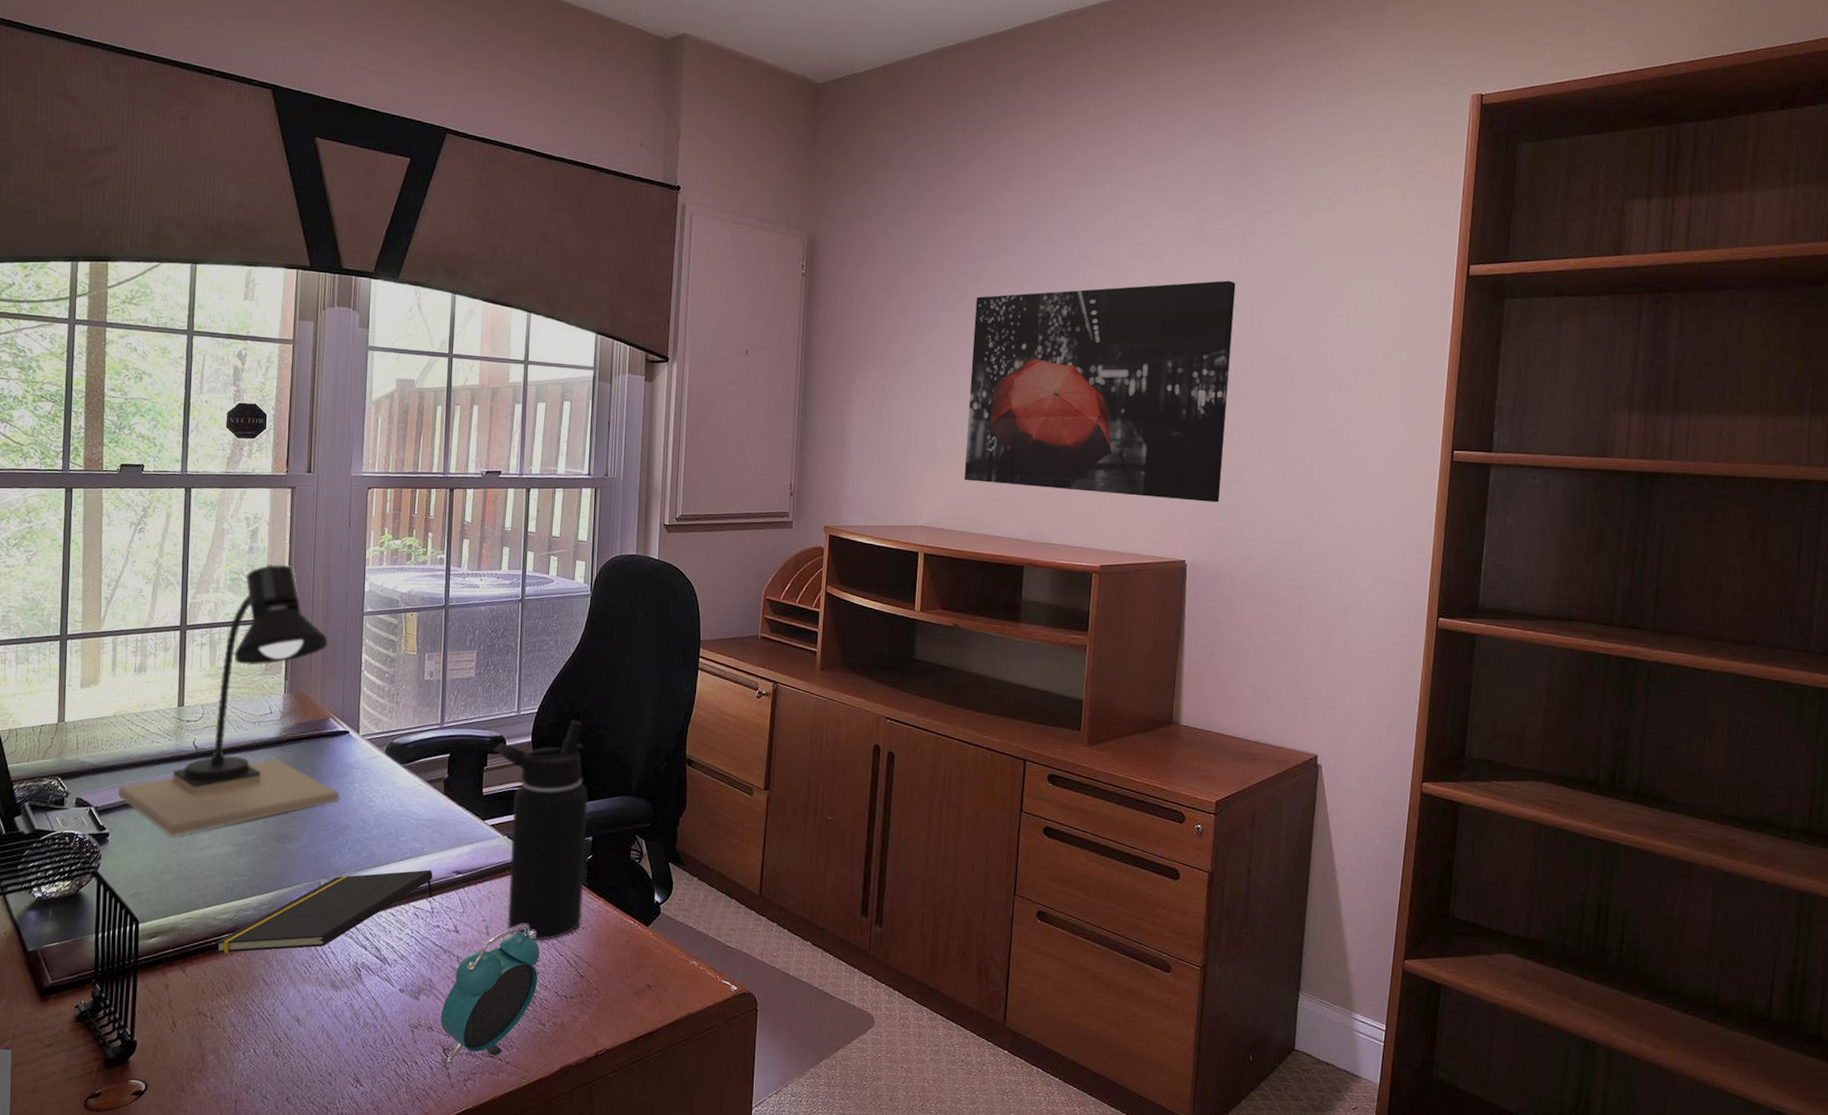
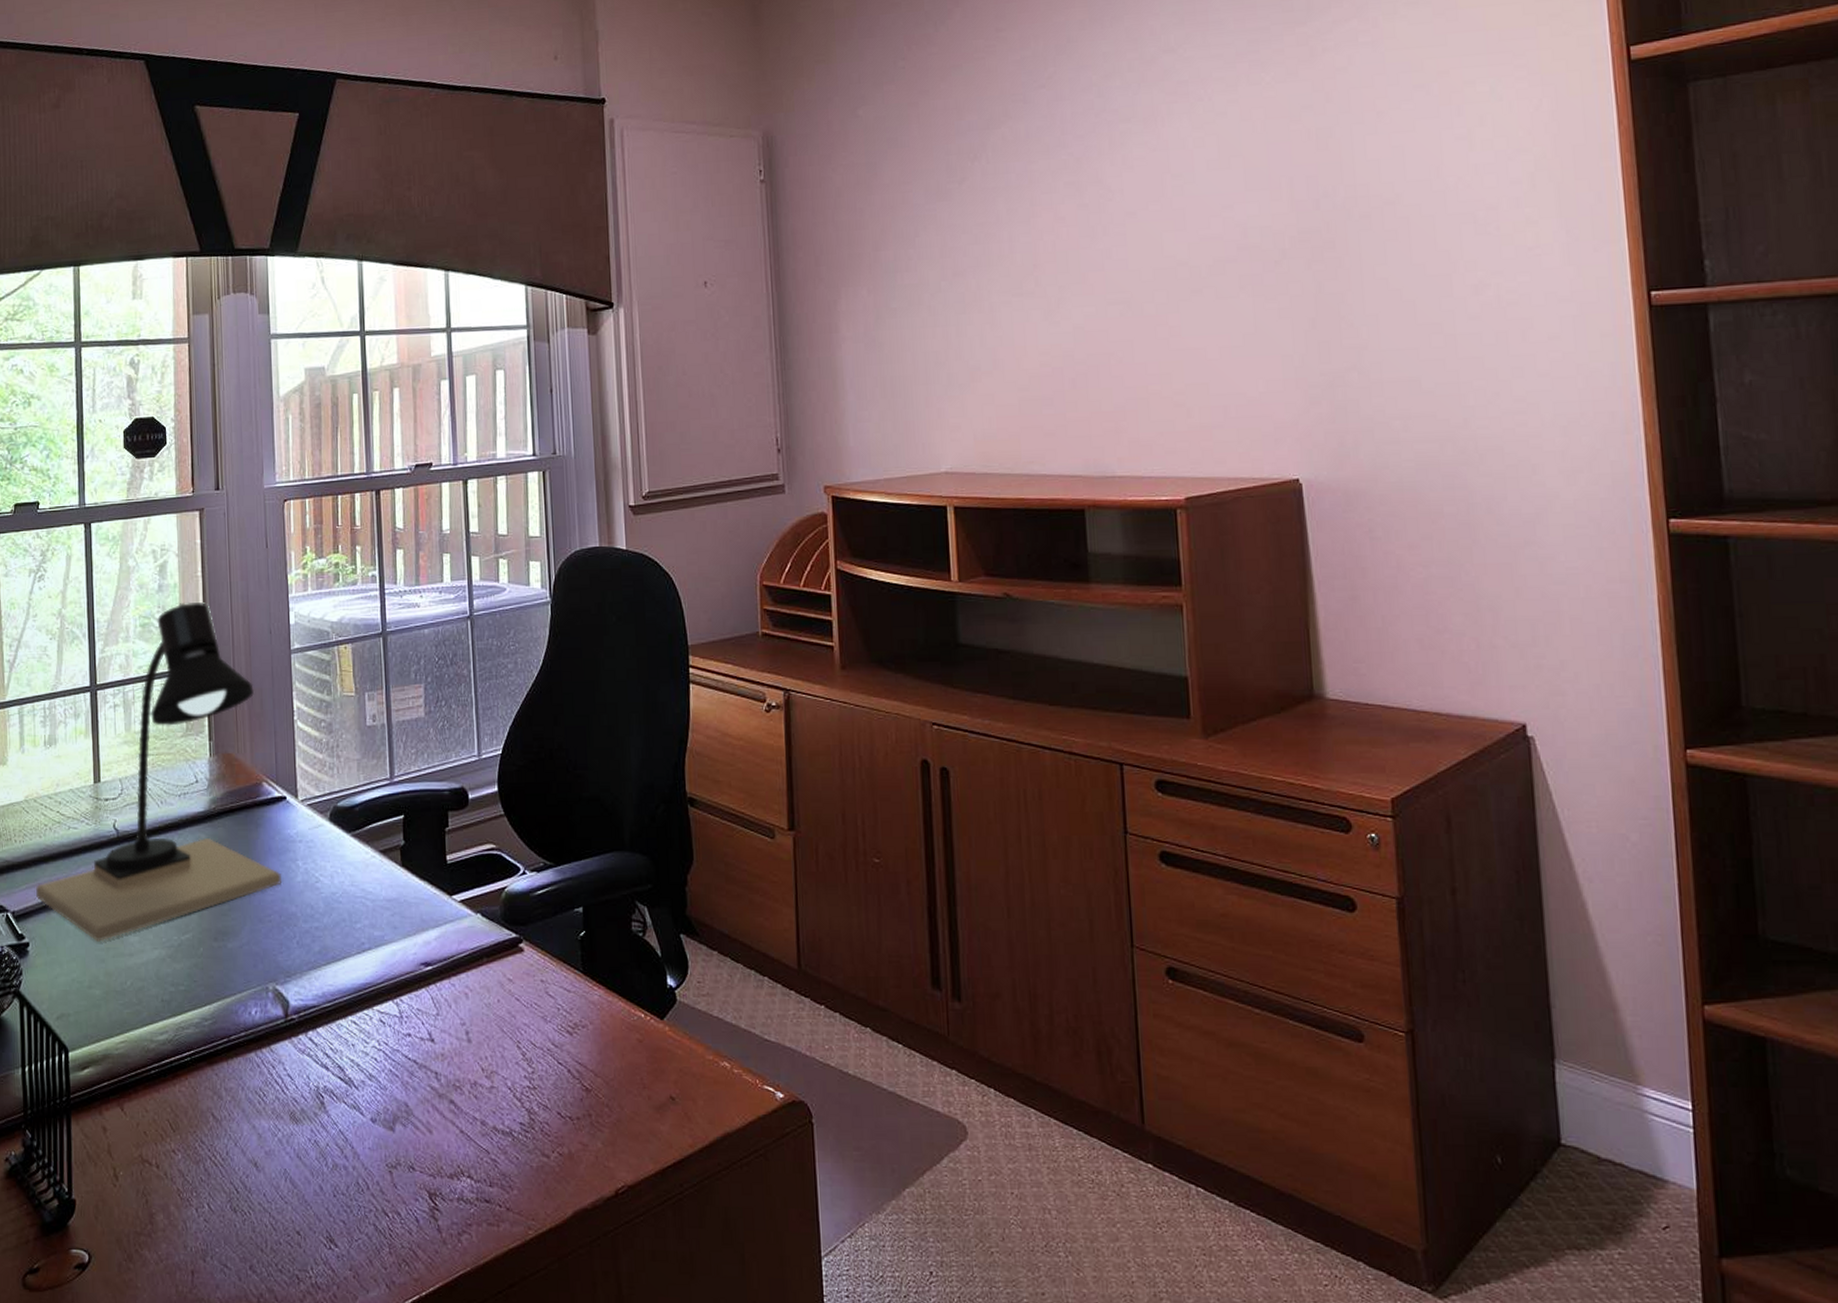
notepad: present [214,870,433,954] -> none [154,963,400,1084]
alarm clock: present [440,924,540,1065] -> none [422,1025,535,1215]
water bottle: present [493,720,588,941] -> none [454,760,581,1046]
wall art: present [964,280,1236,503] -> none [978,112,1334,409]

